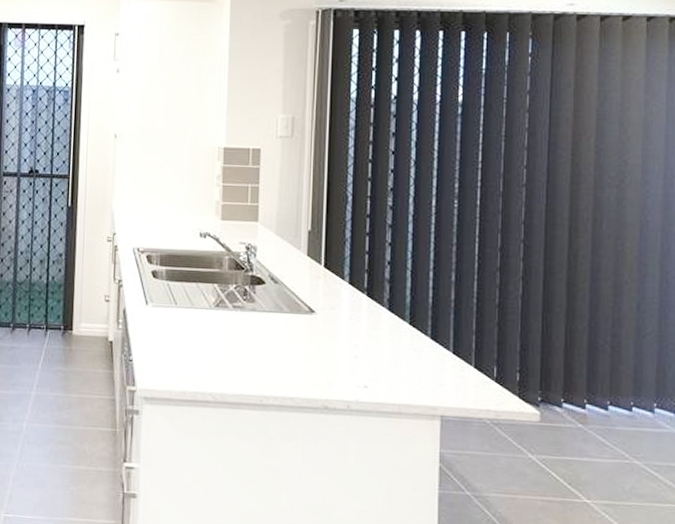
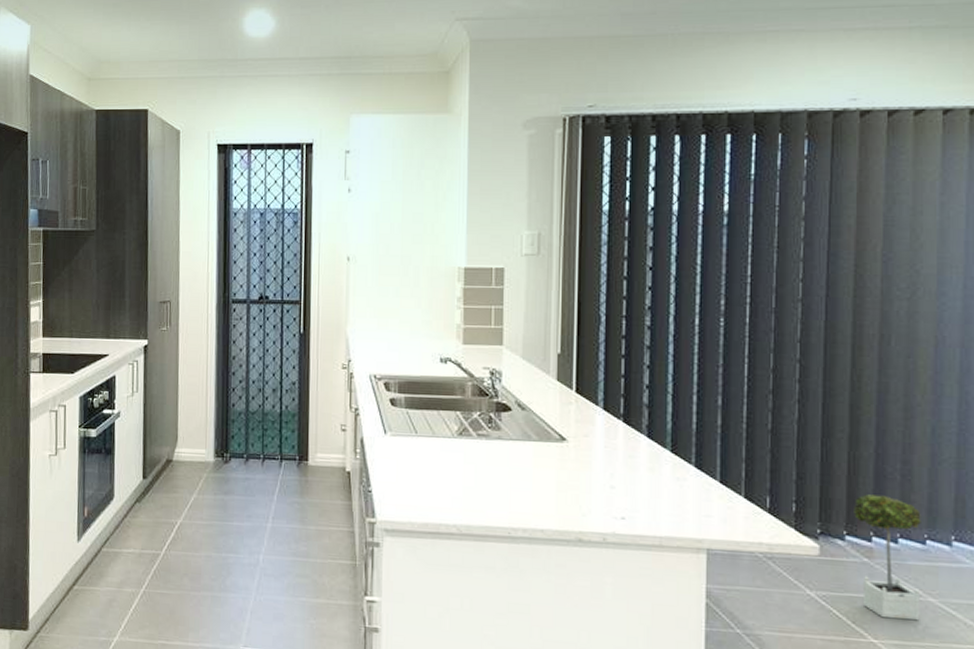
potted tree: none [570,365,628,482] -> present [854,494,922,621]

